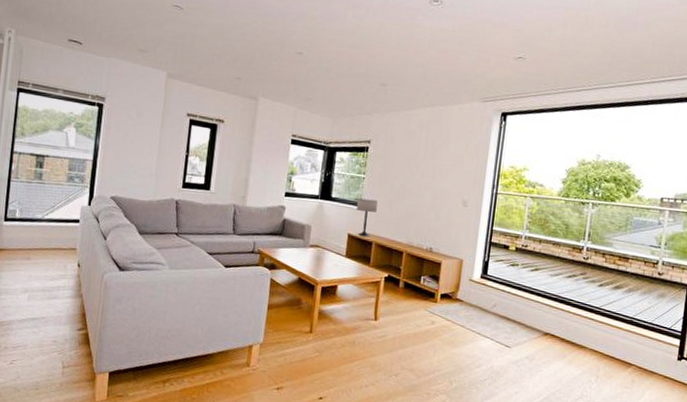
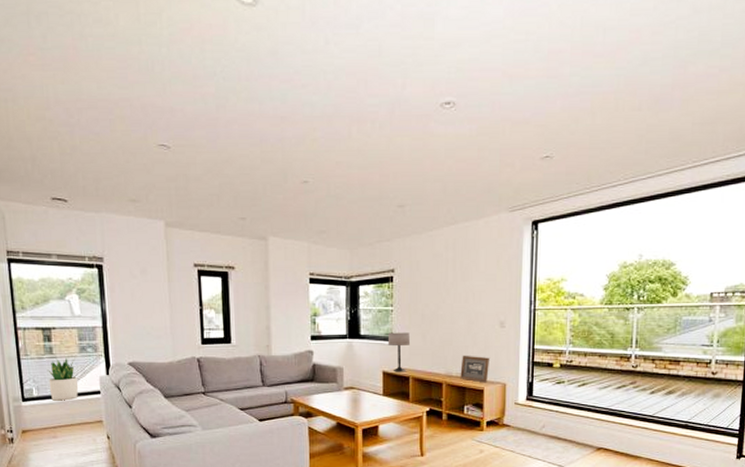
planter: none [32,184,62,226] -> present [46,357,78,402]
picture frame: none [420,227,450,257] -> present [460,355,489,383]

